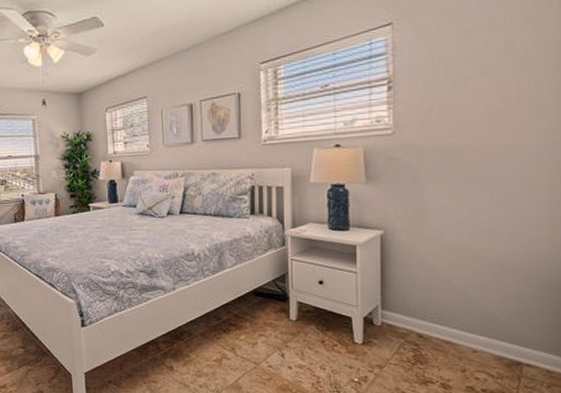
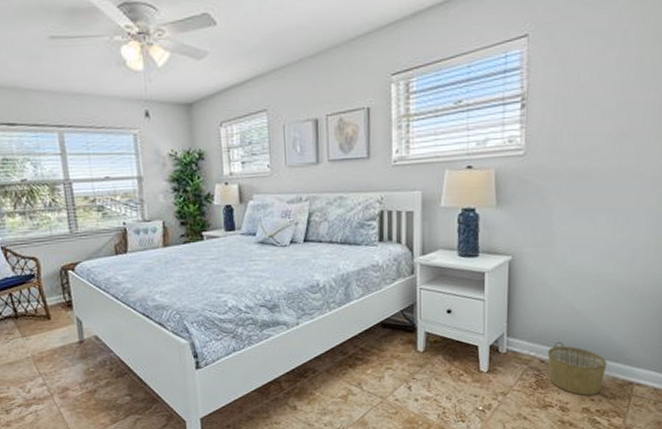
basket: none [425,316,491,375] -> present [547,341,607,396]

